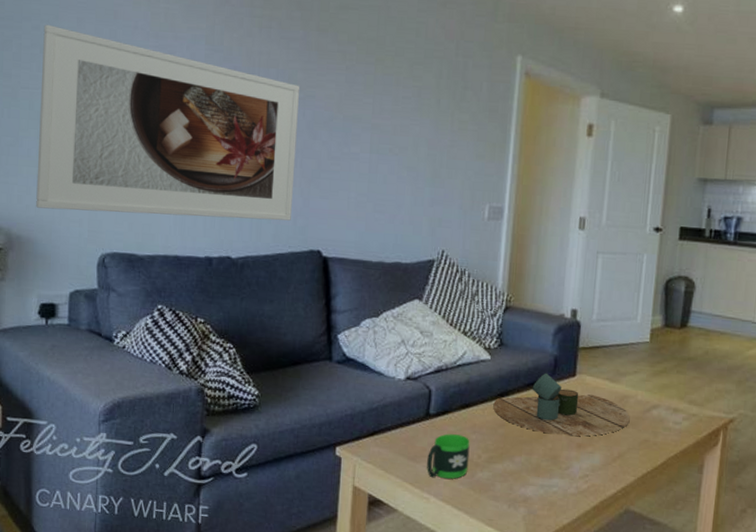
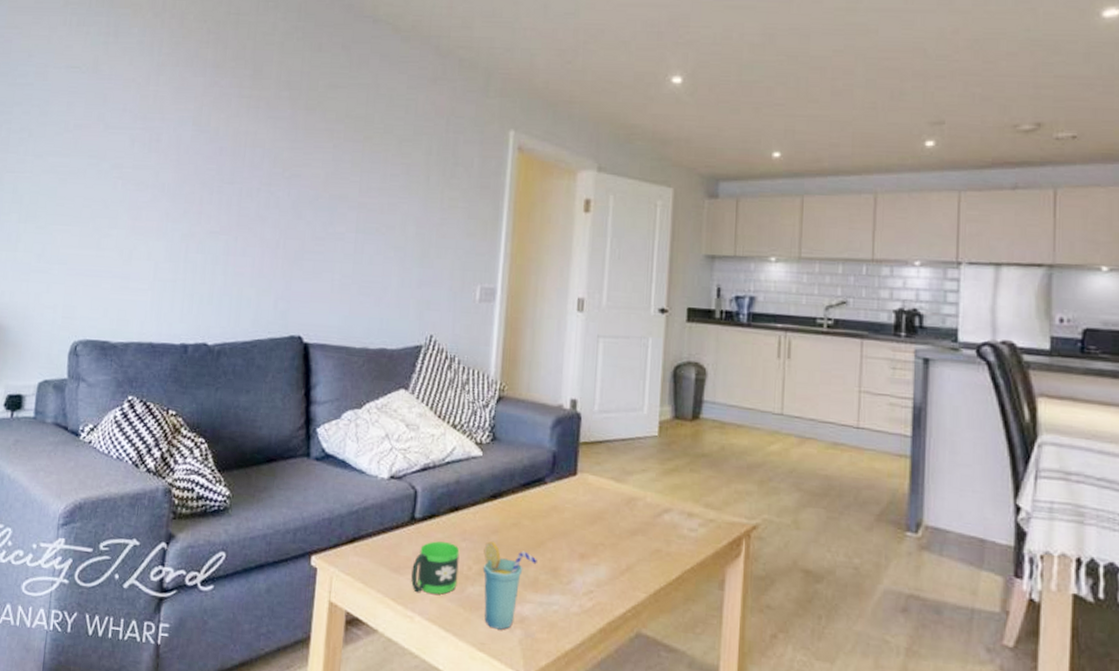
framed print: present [36,24,299,221] -> none [11,108,285,305]
cup: none [491,434,539,508] -> present [482,541,537,630]
decorative tray: present [493,373,630,436] -> none [485,471,639,545]

